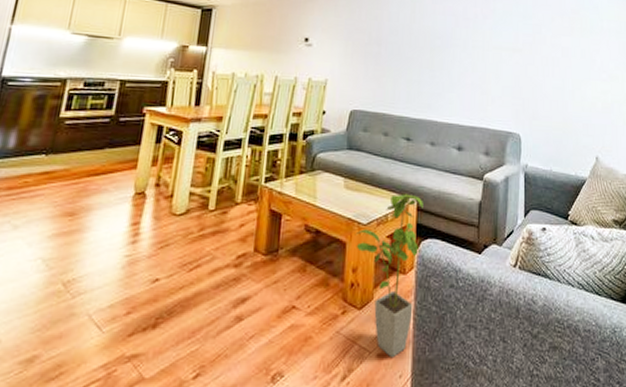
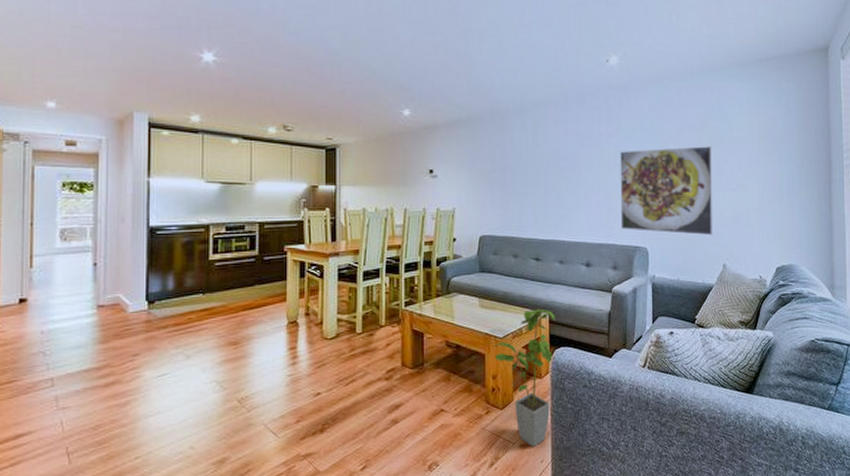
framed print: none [494,33,586,126] -> present [620,146,714,236]

